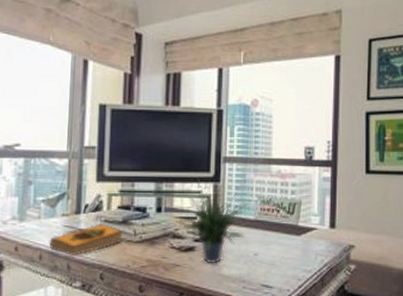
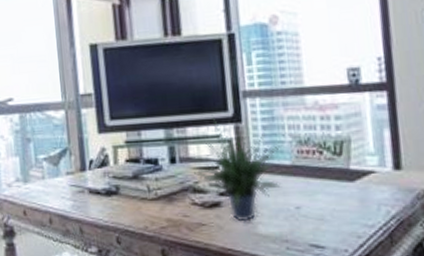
hardback book: present [49,222,123,256] -> none [57,179,137,218]

